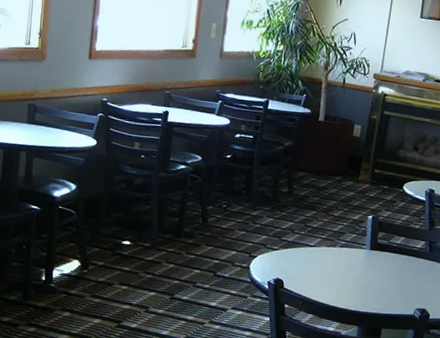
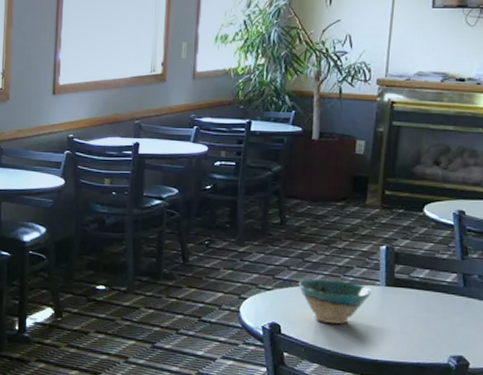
bowl: none [300,241,360,281] -> present [298,278,373,324]

